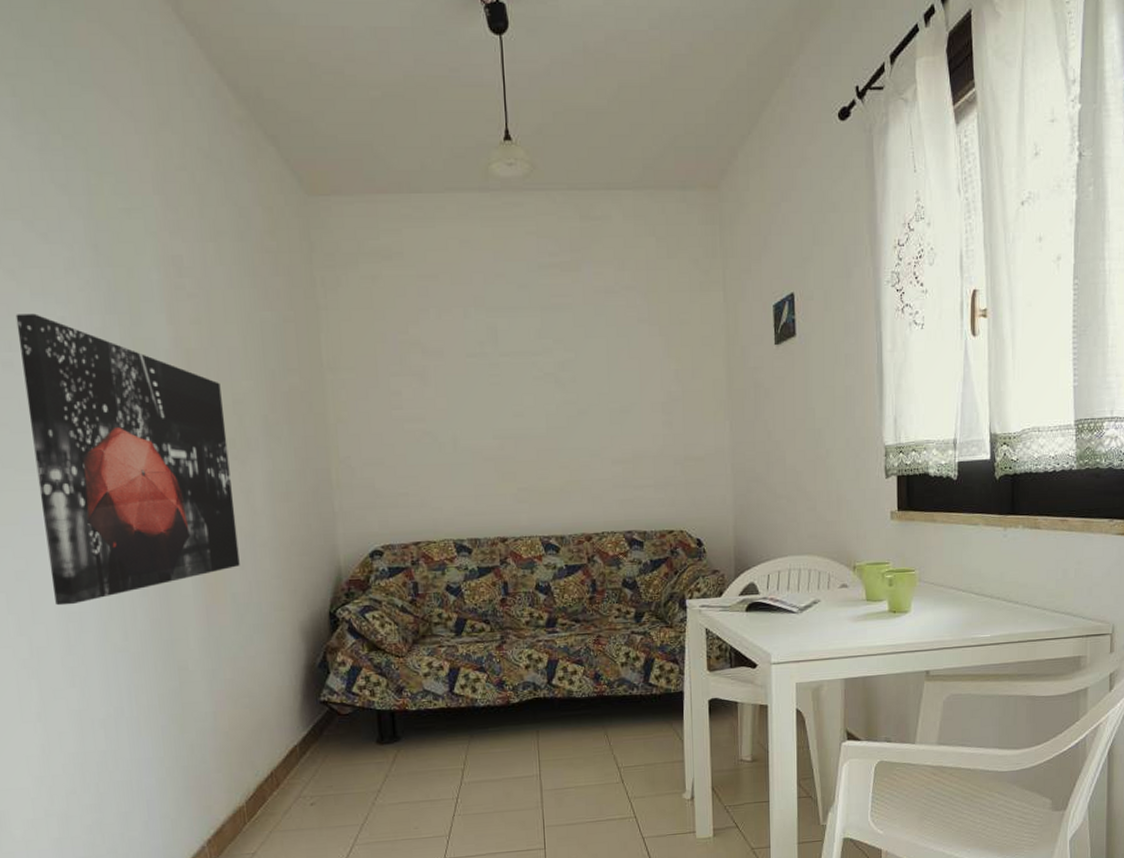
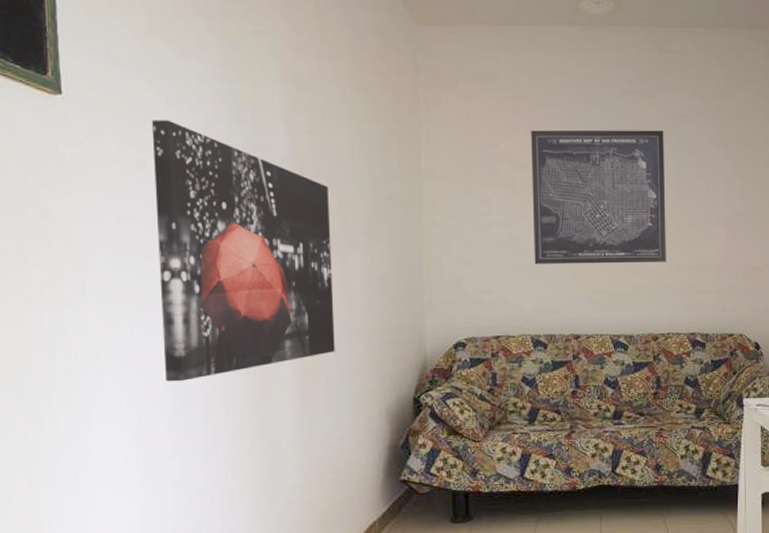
wall art: none [442,308,598,462] -> present [531,129,666,264]

